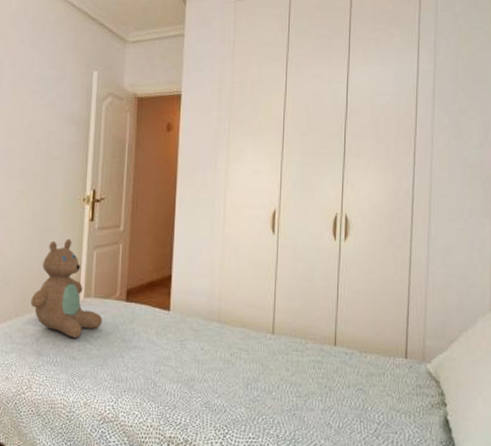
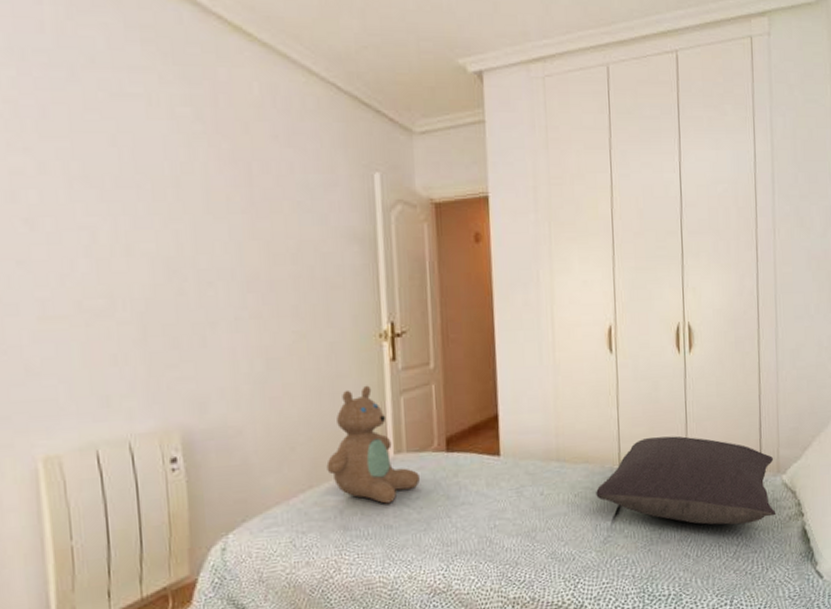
pillow: none [250,312,420,405] -> present [596,436,776,525]

